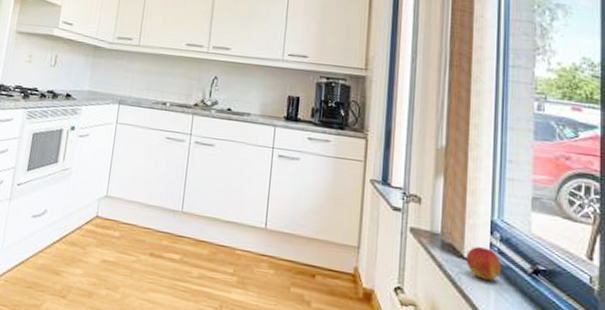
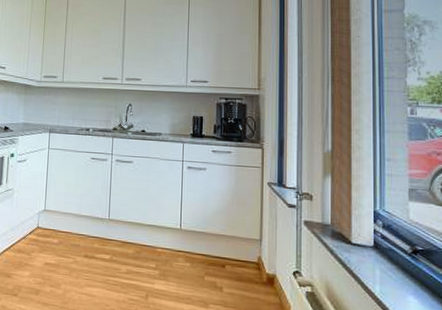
peach: present [466,247,502,280] -> none [353,234,385,261]

